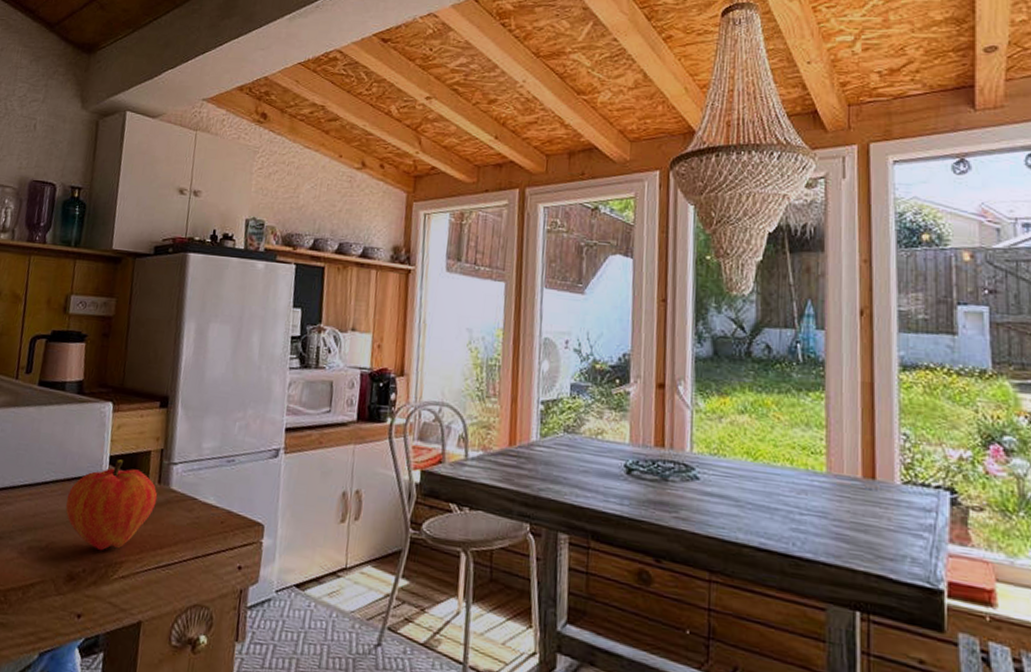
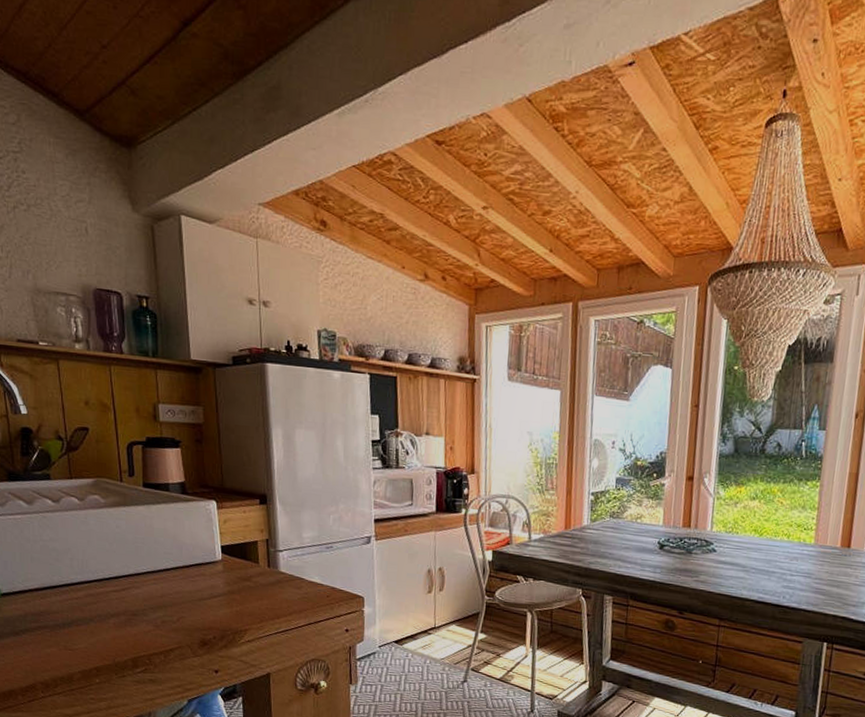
fruit: present [65,459,158,551] -> none [188,549,269,622]

